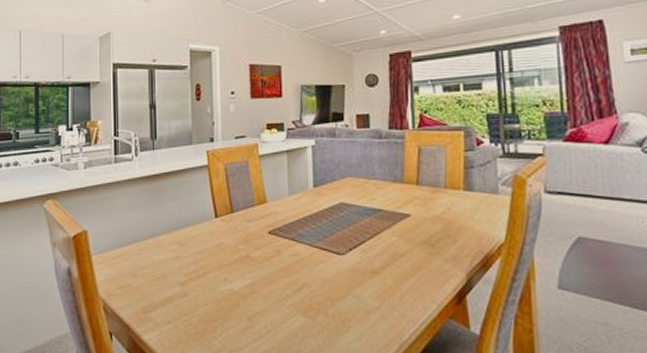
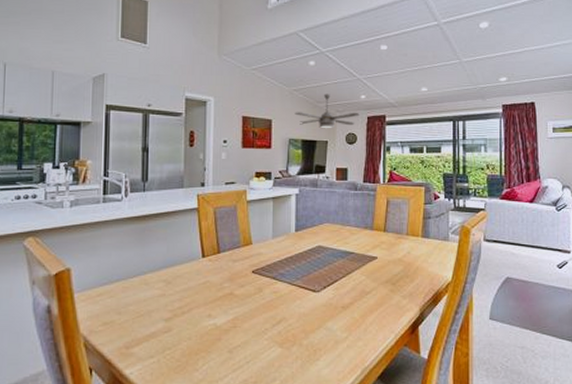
ceiling fan: none [306,32,380,72] -> present [295,93,360,129]

